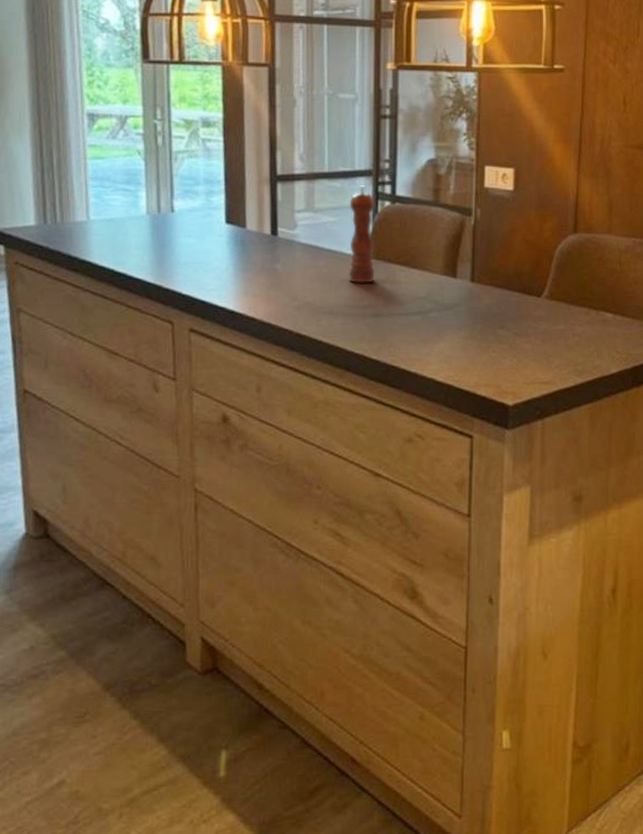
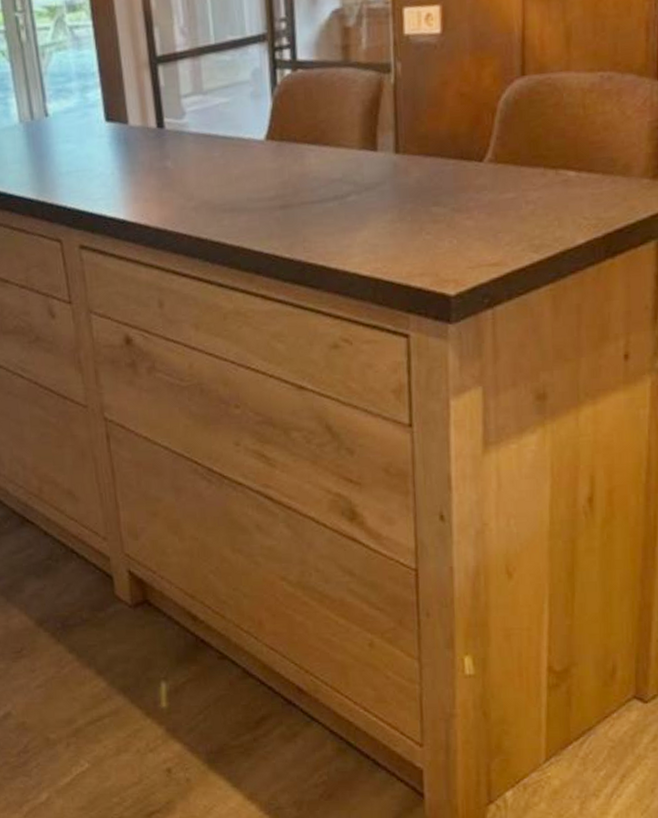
pepper mill: present [349,185,375,284] -> none [242,54,281,173]

